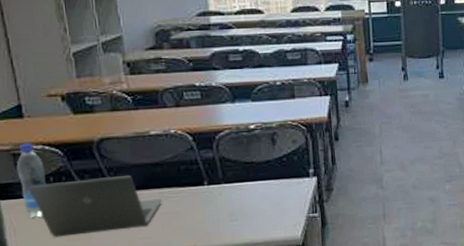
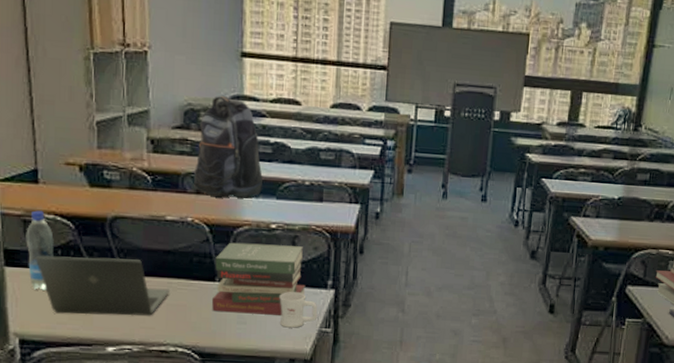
backpack: none [171,13,238,108] -> present [194,95,264,198]
books: none [201,141,290,213] -> present [212,242,306,315]
mug: none [266,184,304,218] -> present [279,292,318,328]

